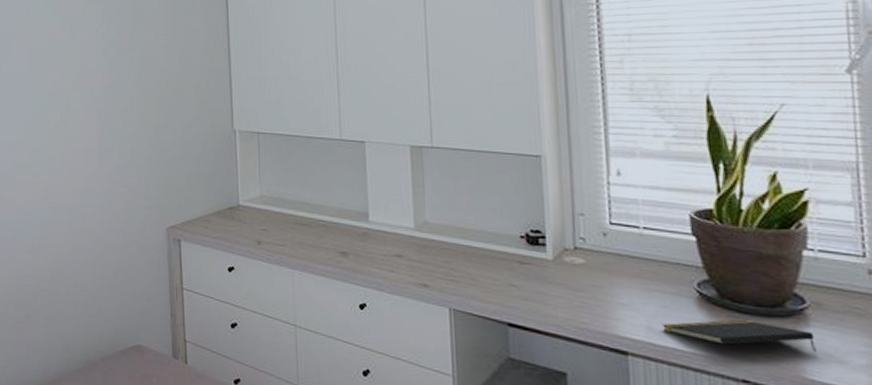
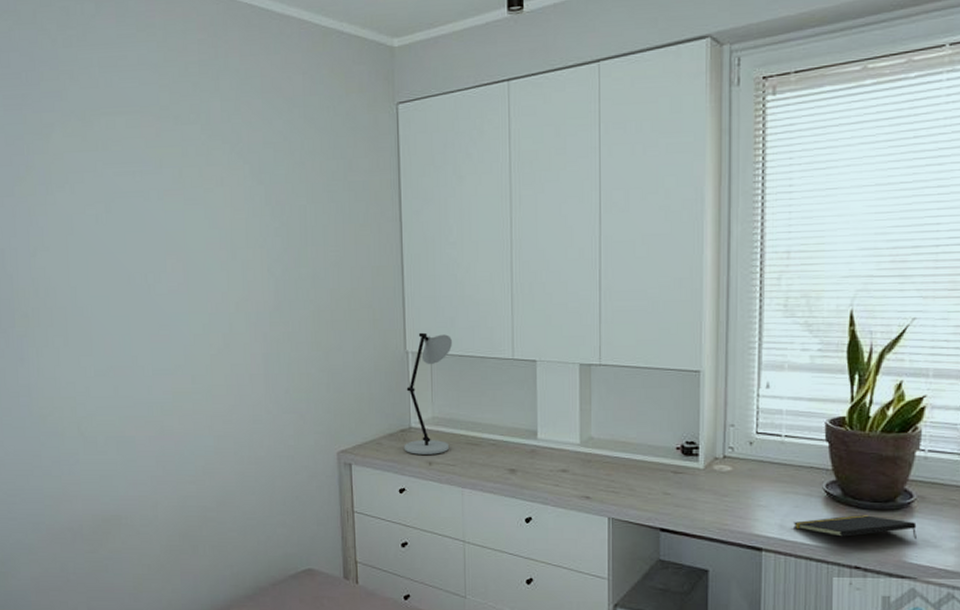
desk lamp: none [232,112,279,234] -> present [404,332,452,455]

